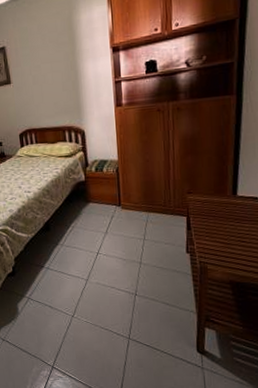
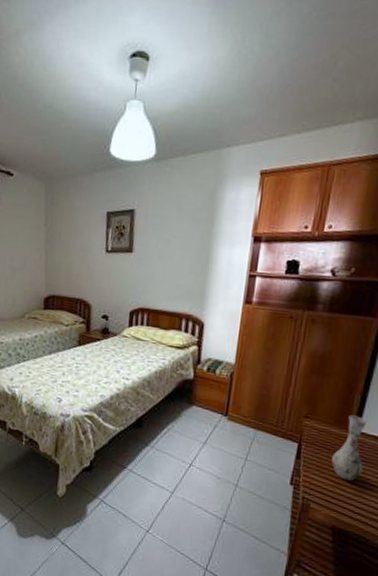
vase: none [218,182,247,239] -> present [331,415,367,481]

